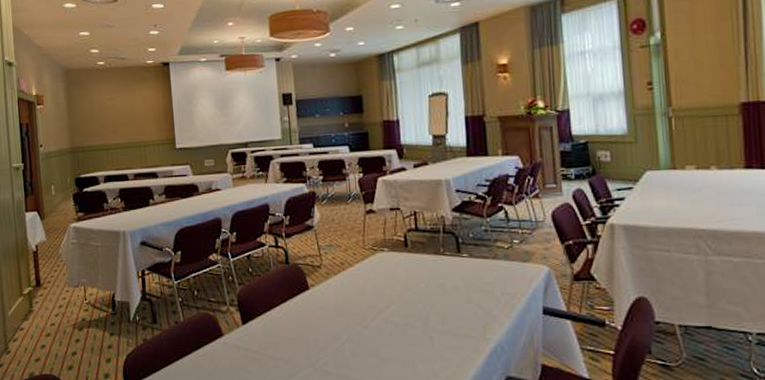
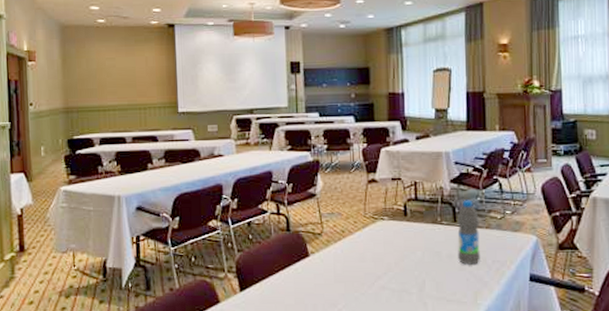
water bottle: none [461,229,488,297] -> present [457,200,480,265]

